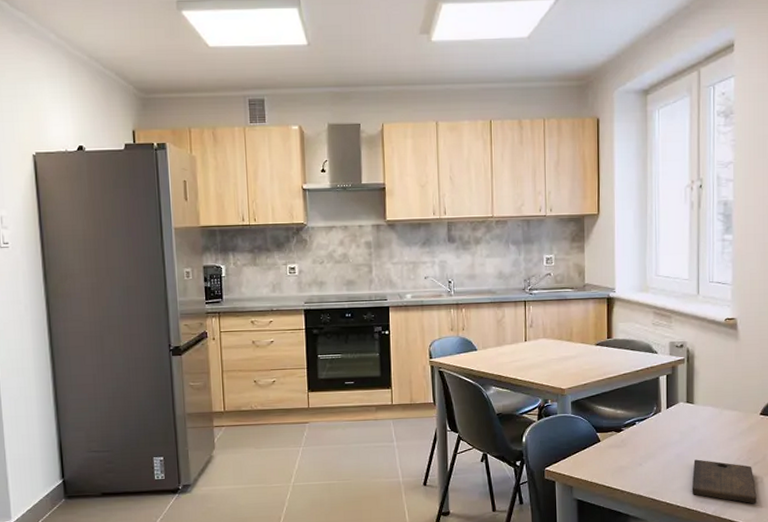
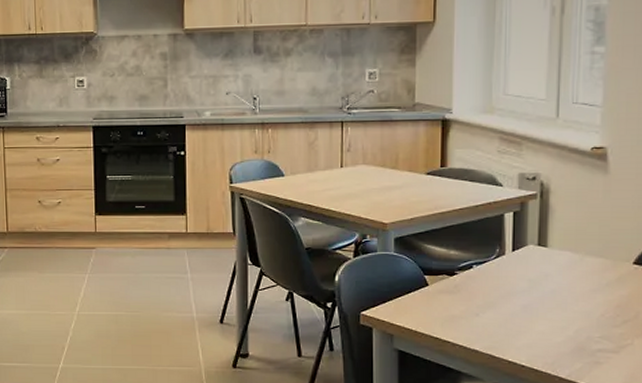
cutting board: present [692,459,757,504] -> none [541,313,625,370]

